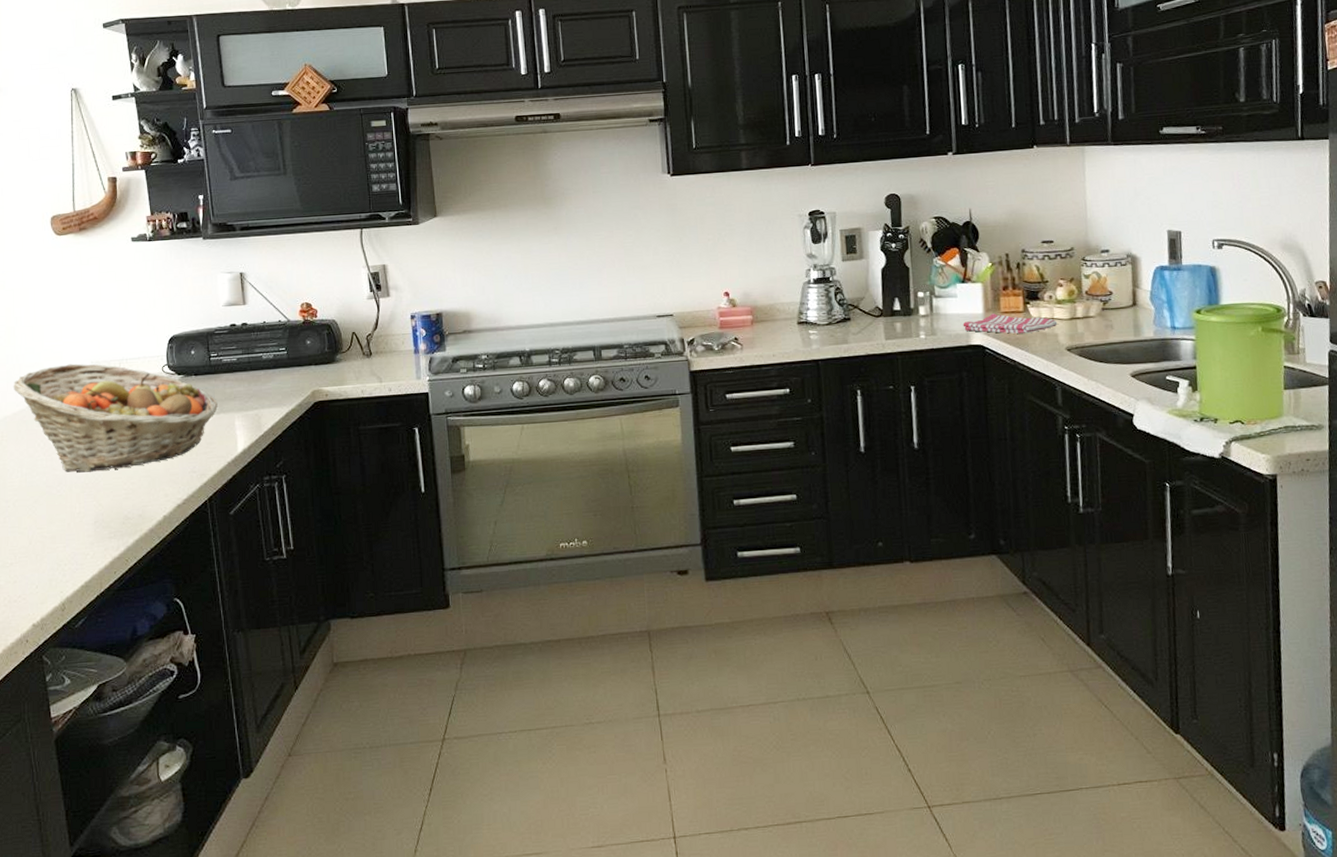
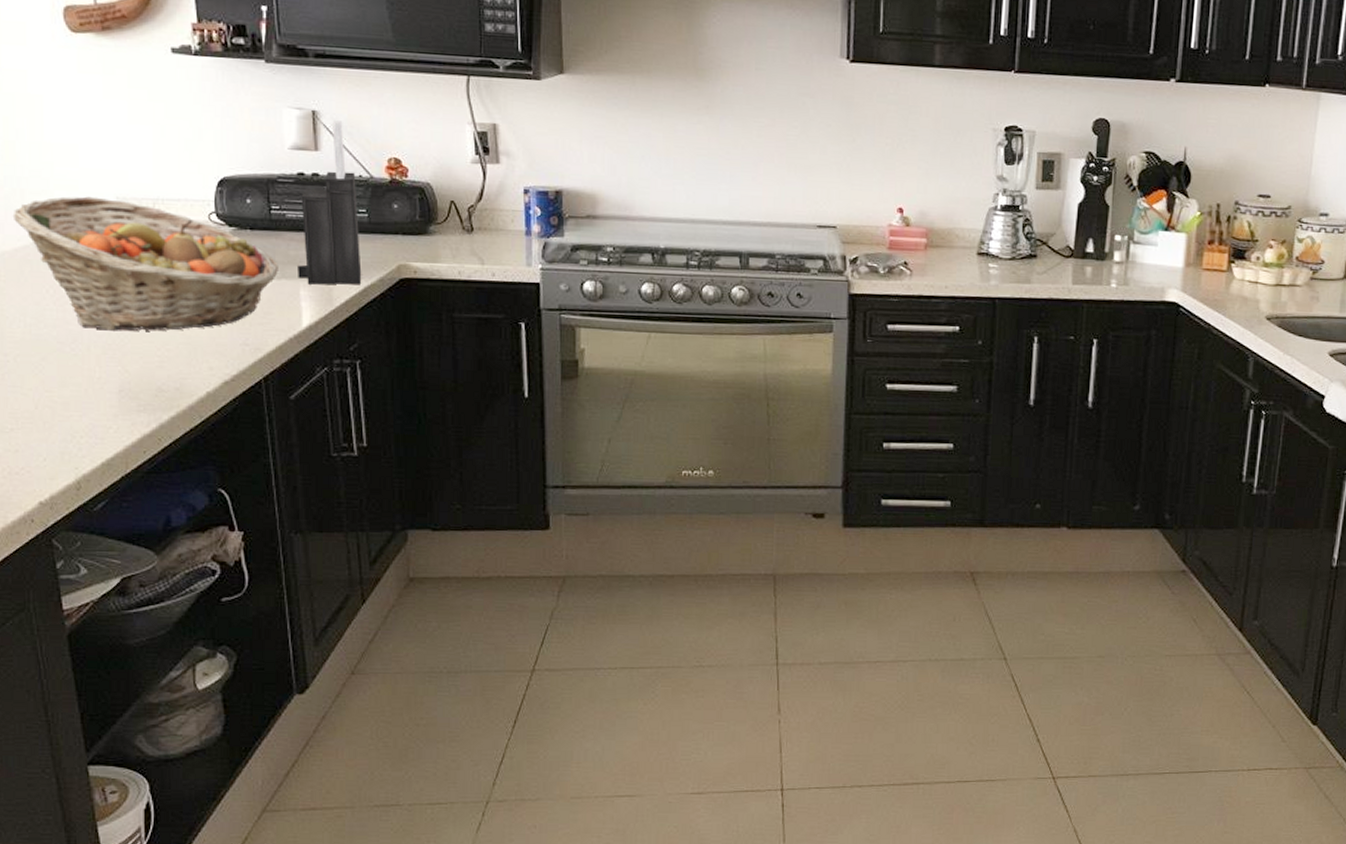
knife block: none [233,278,284,415] -> present [298,120,362,285]
dish towel: present [963,312,1058,334] -> none [1159,268,1261,295]

